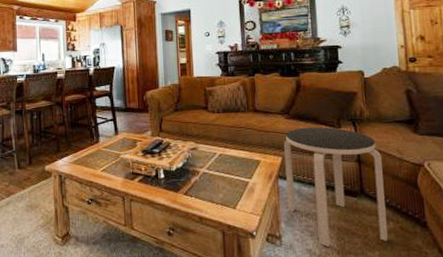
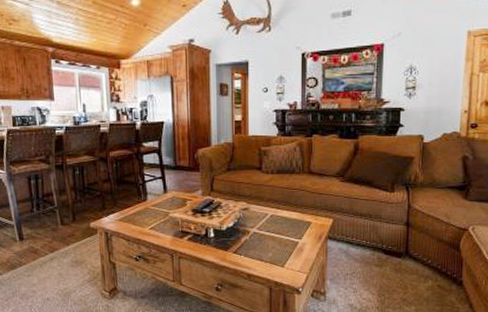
side table: present [284,127,388,247] -> none [335,190,430,302]

